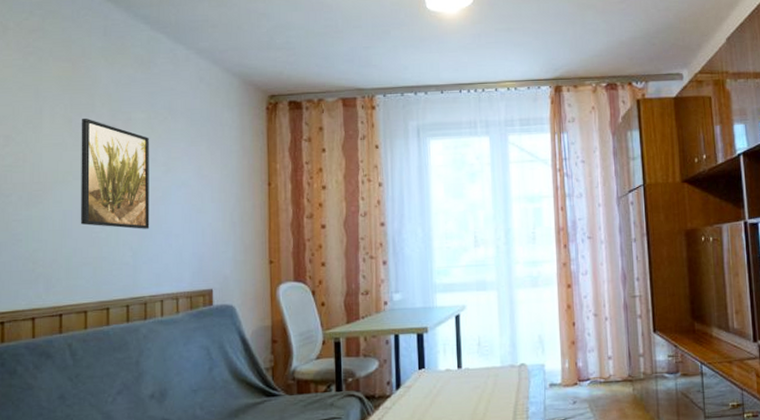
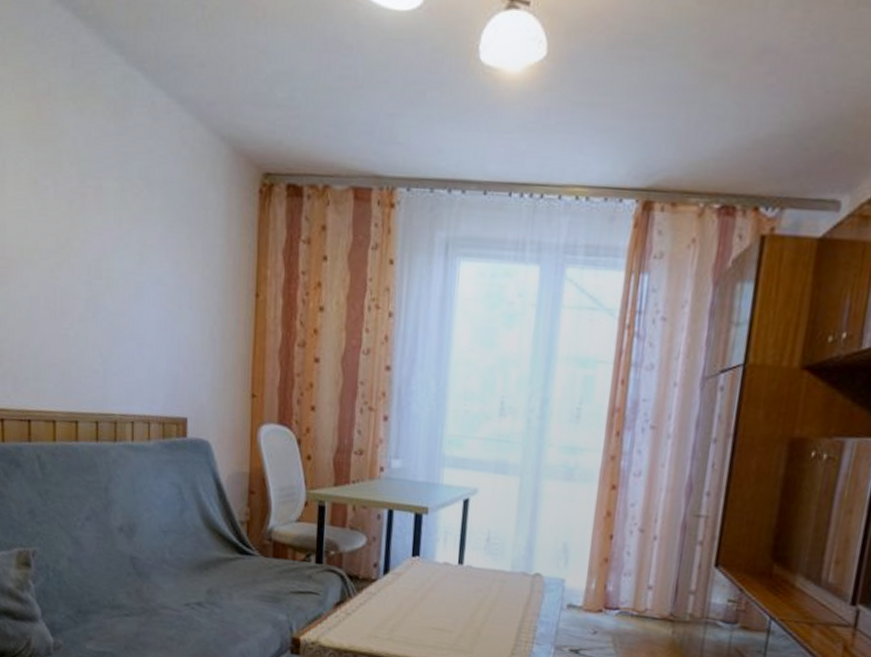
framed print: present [80,118,150,229] -> none [47,179,122,333]

